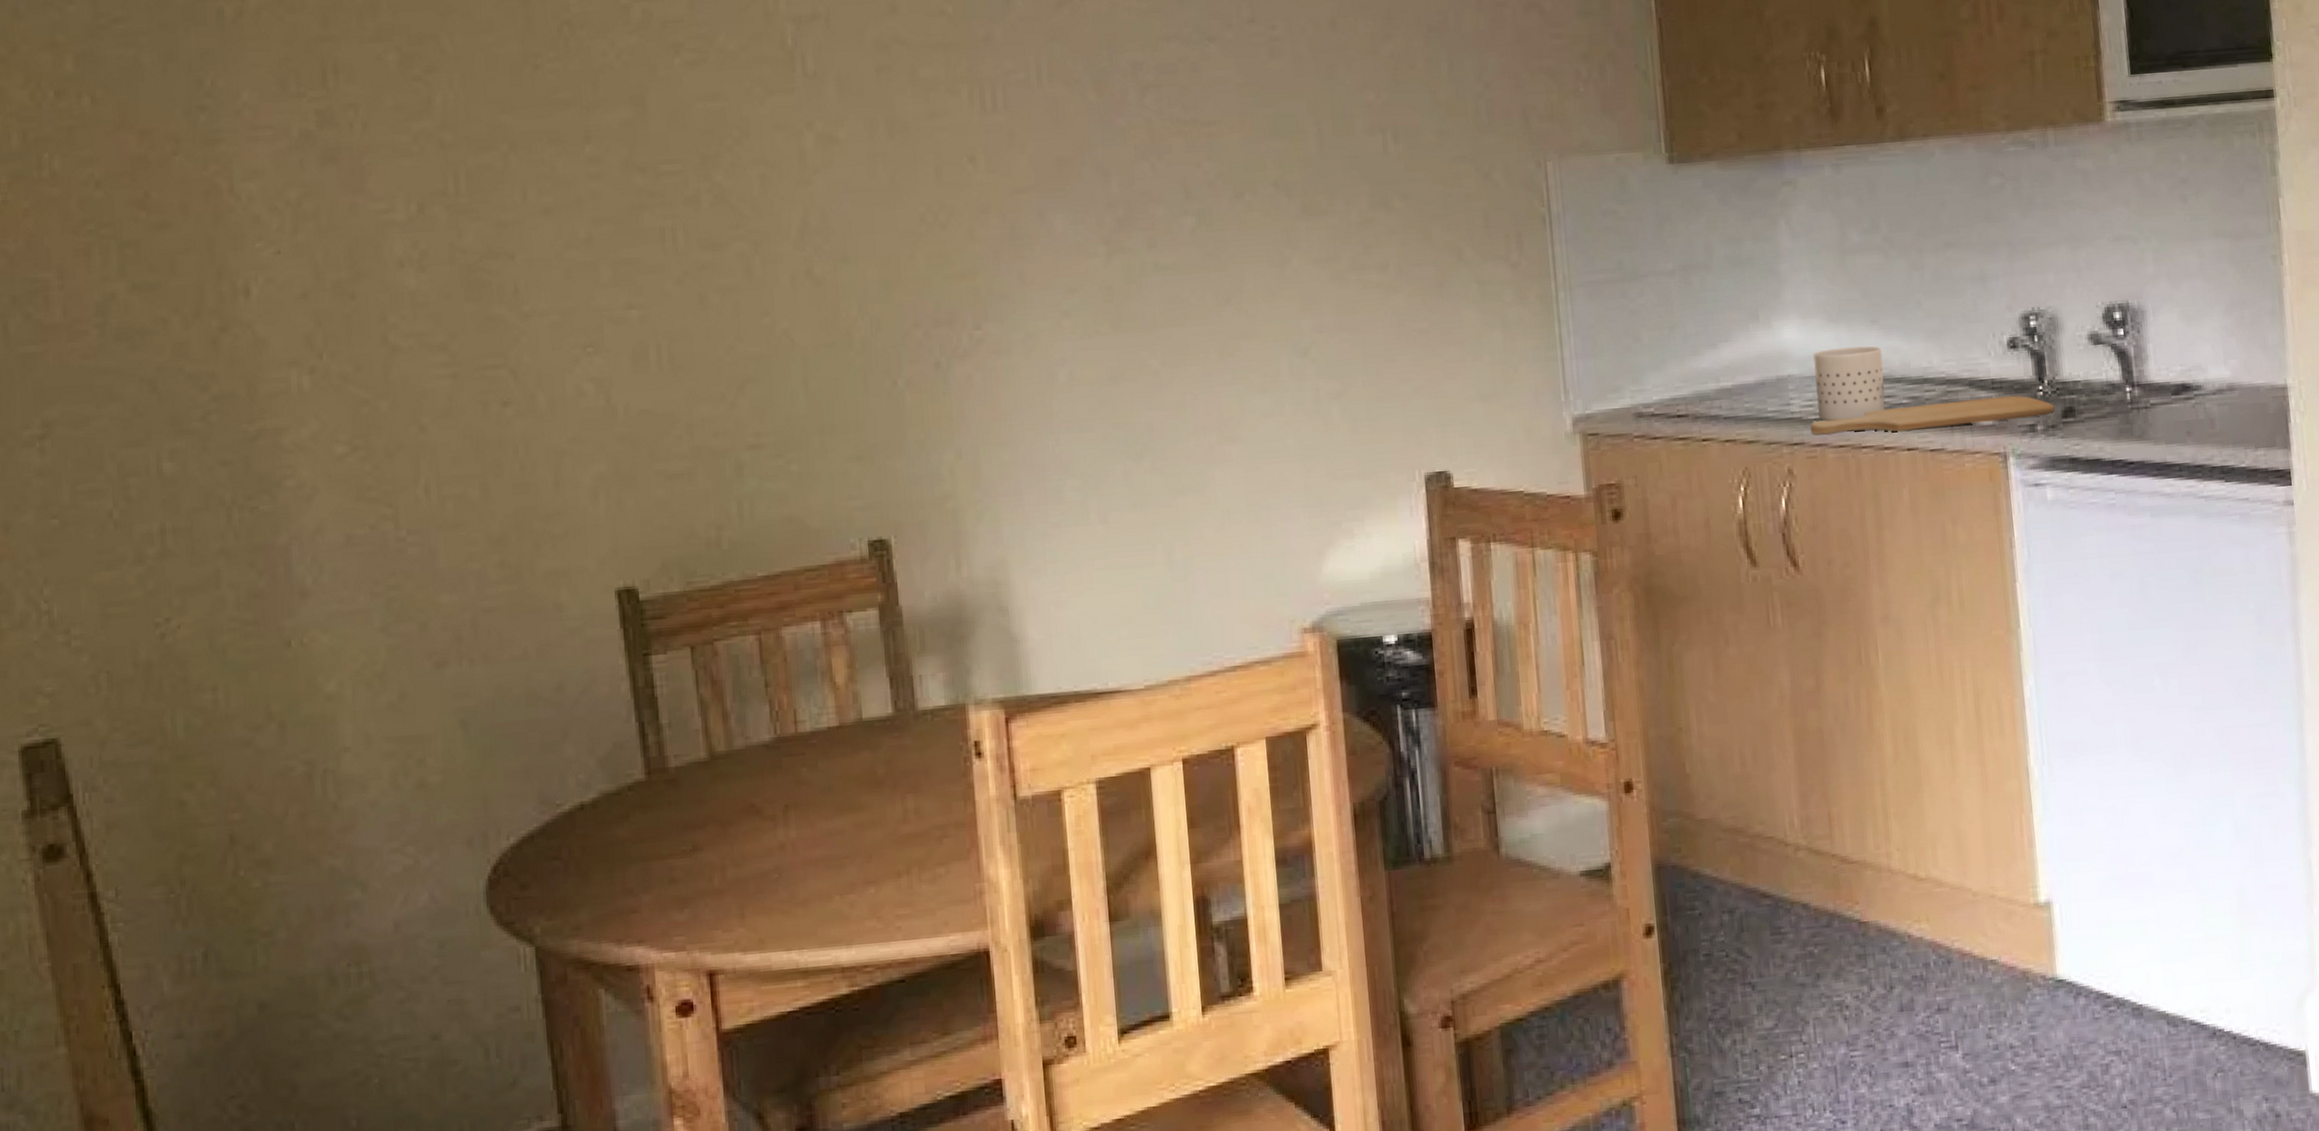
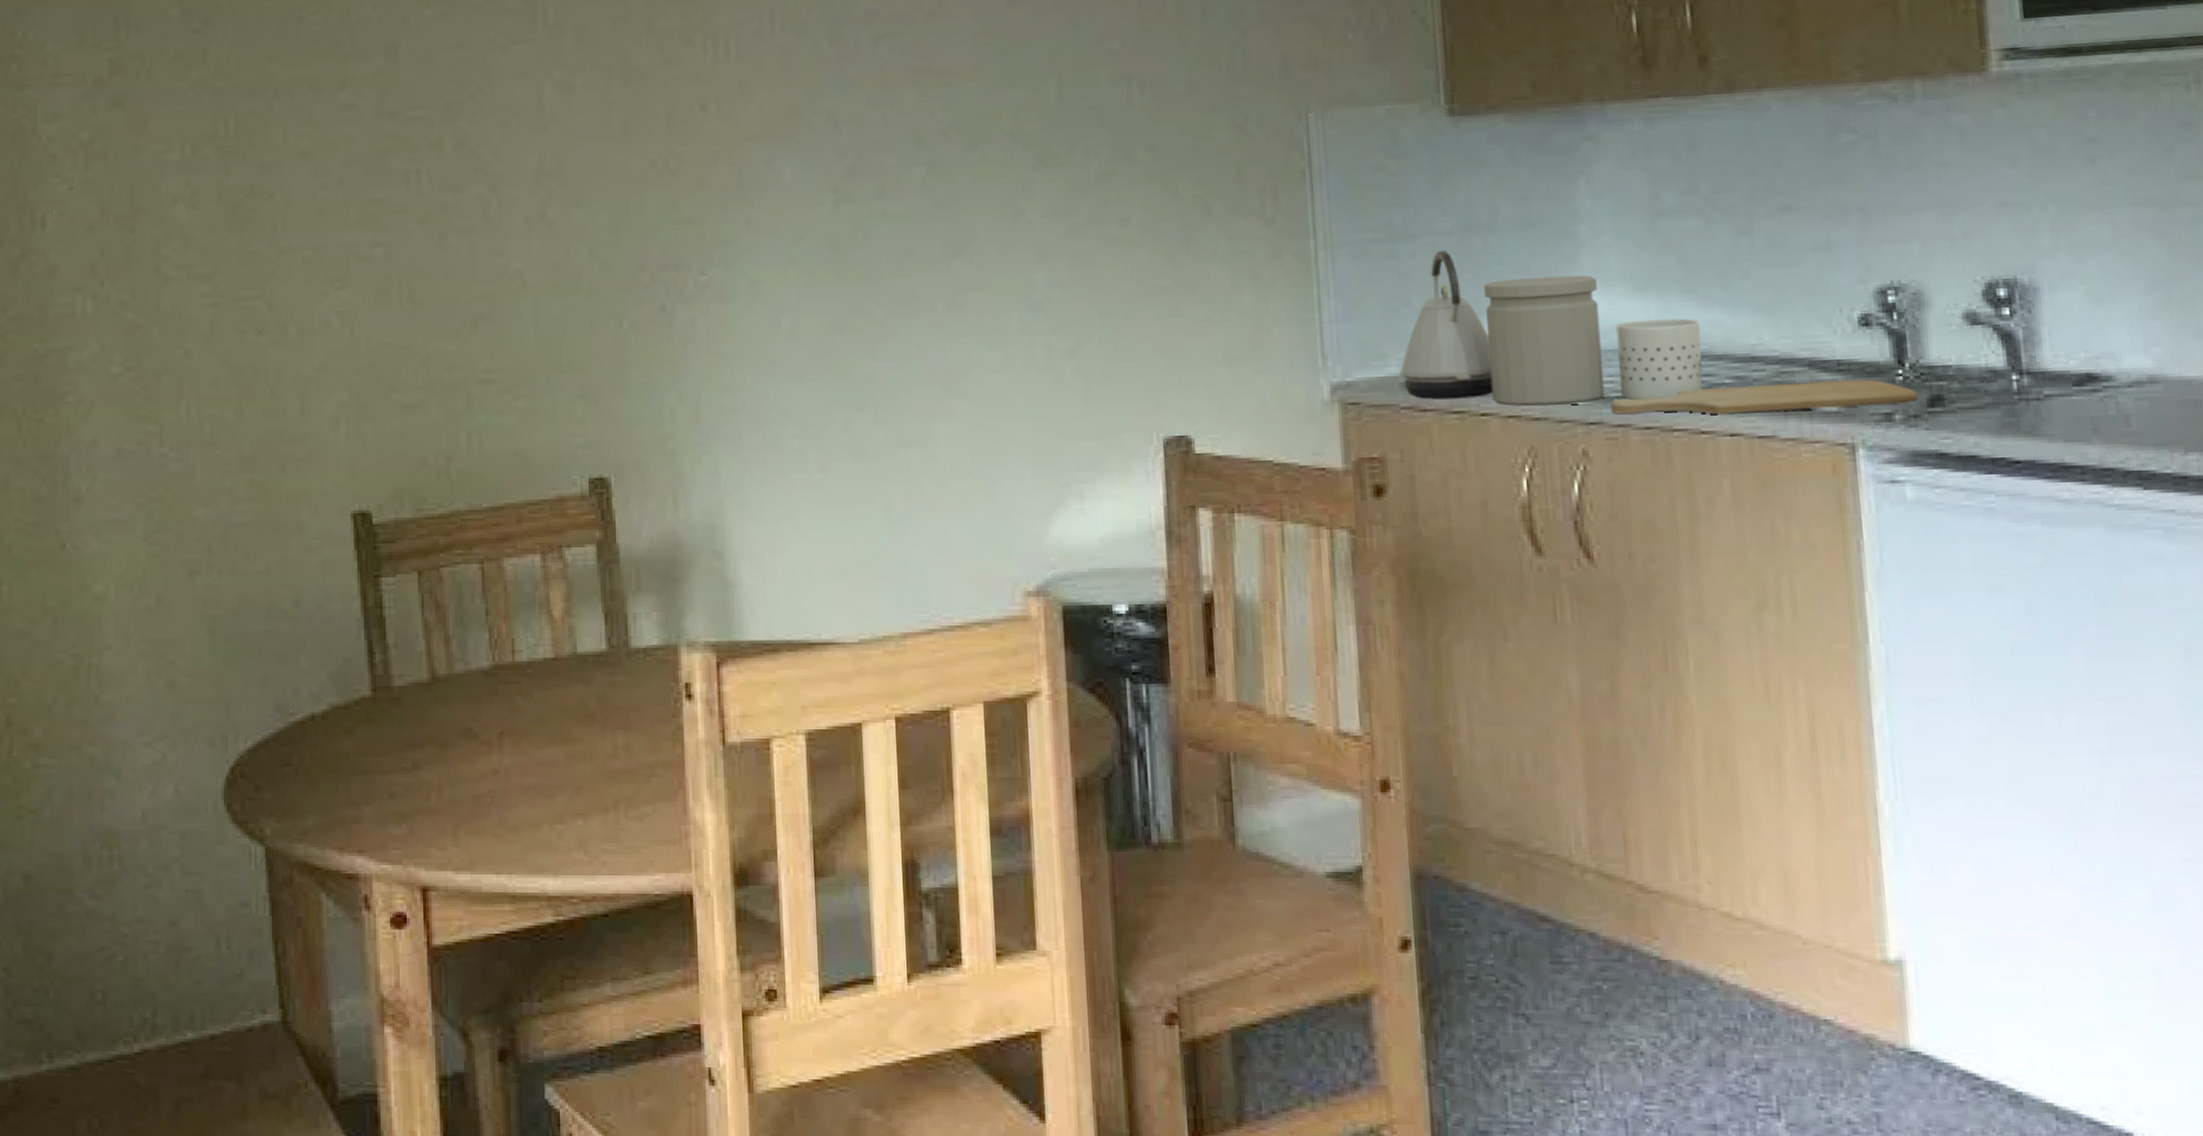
kettle: none [1632,288,1713,429] -> present [1400,250,1494,400]
jar: none [1702,309,1806,432] -> present [1483,275,1605,407]

